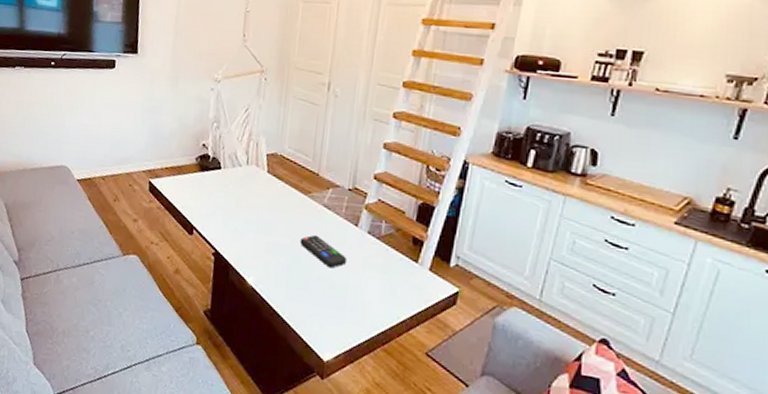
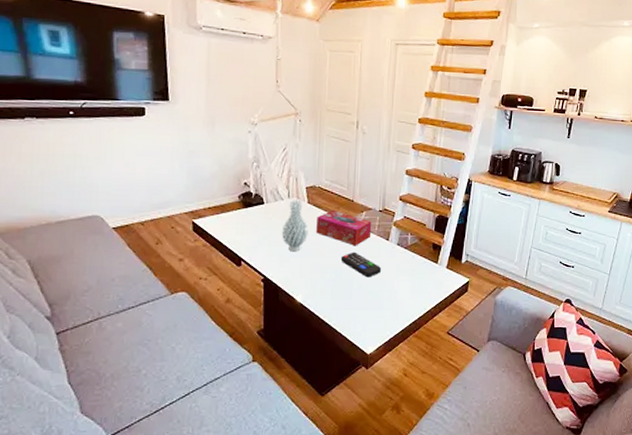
vase: none [237,166,266,227] -> present [282,199,308,252]
tissue box: none [274,183,339,229] -> present [316,210,372,246]

